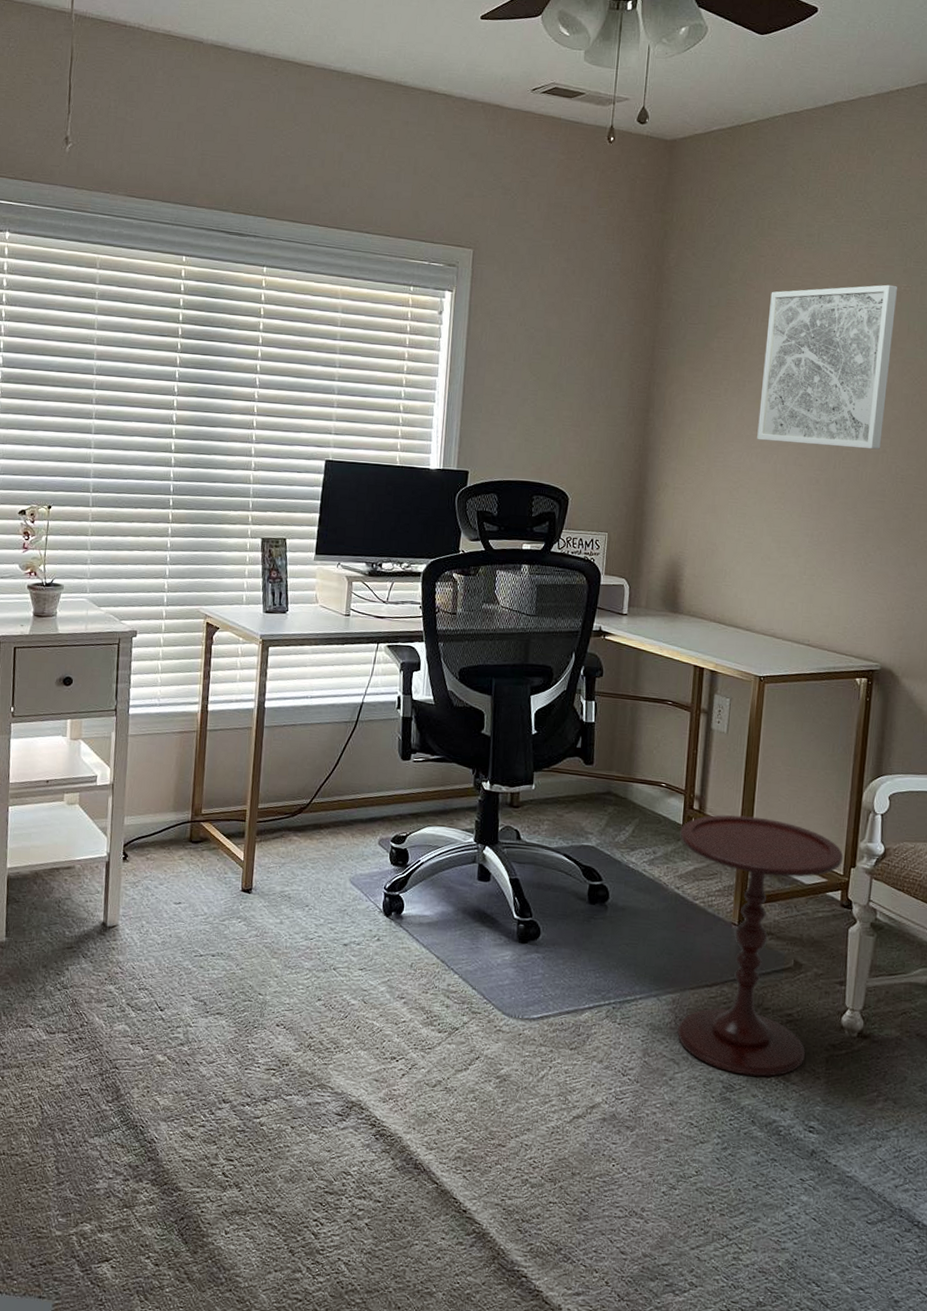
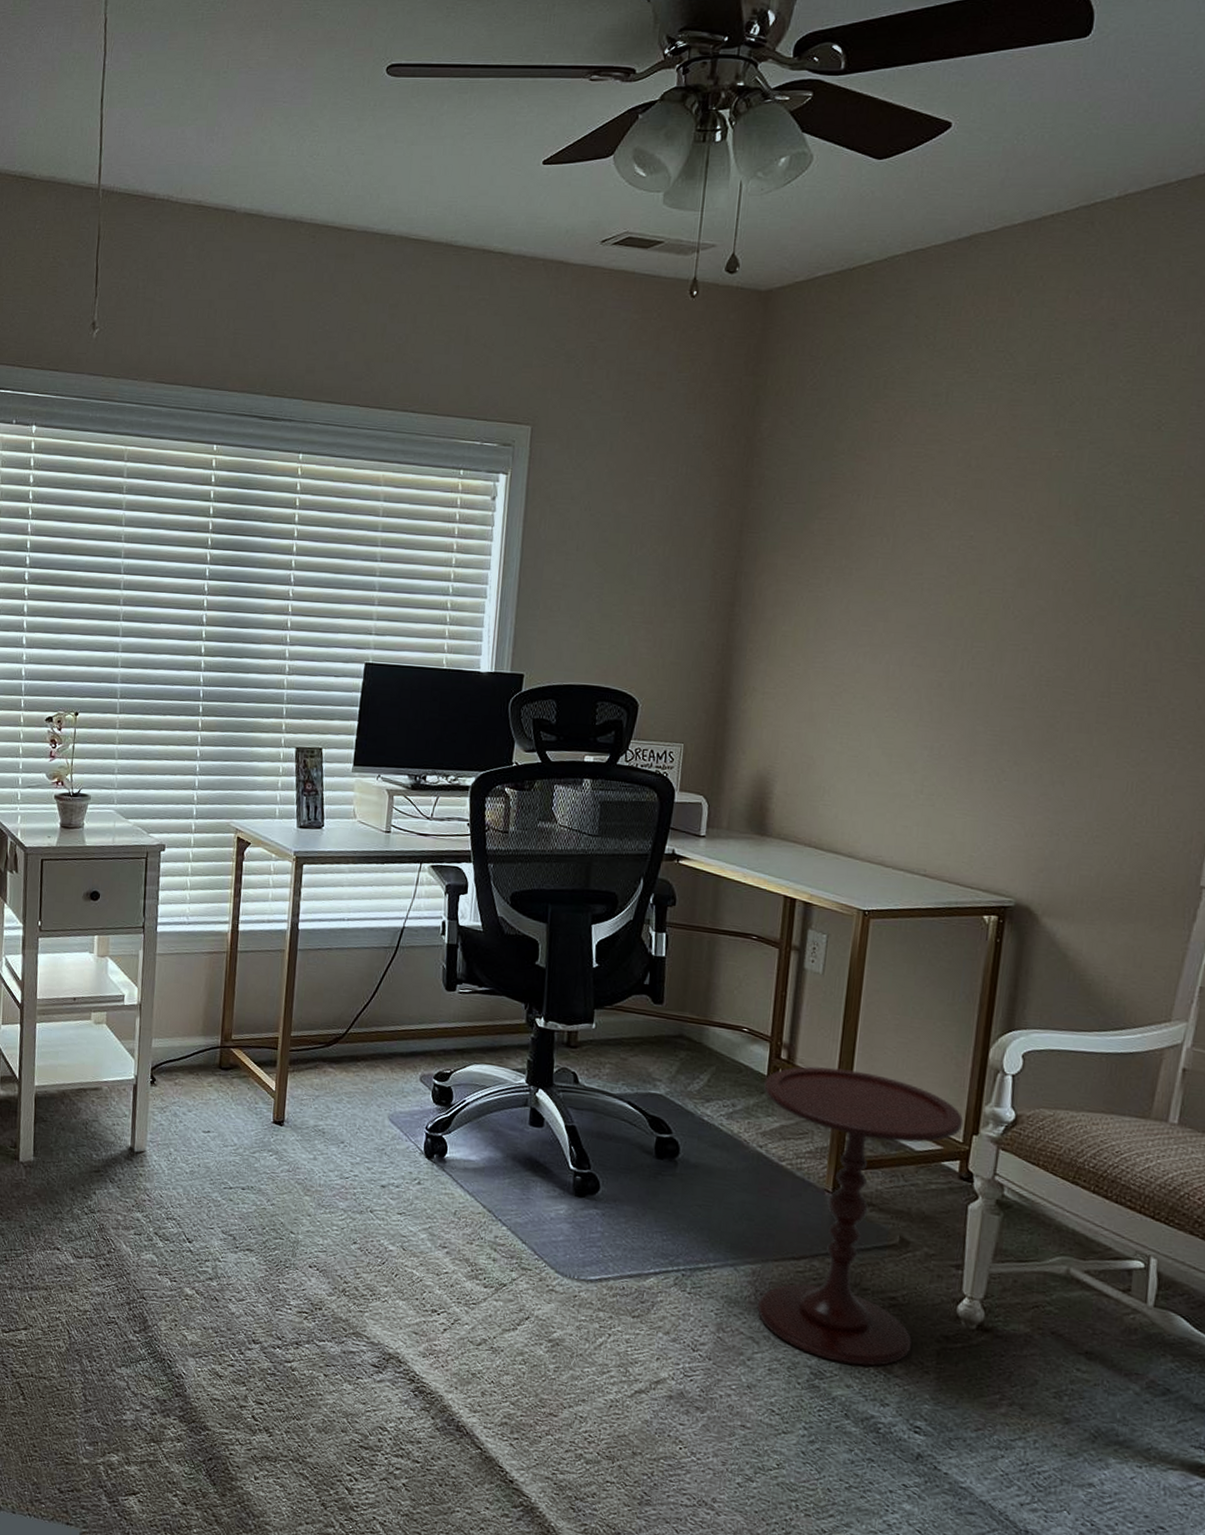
wall art: present [757,284,897,450] -> none [865,450,1047,648]

